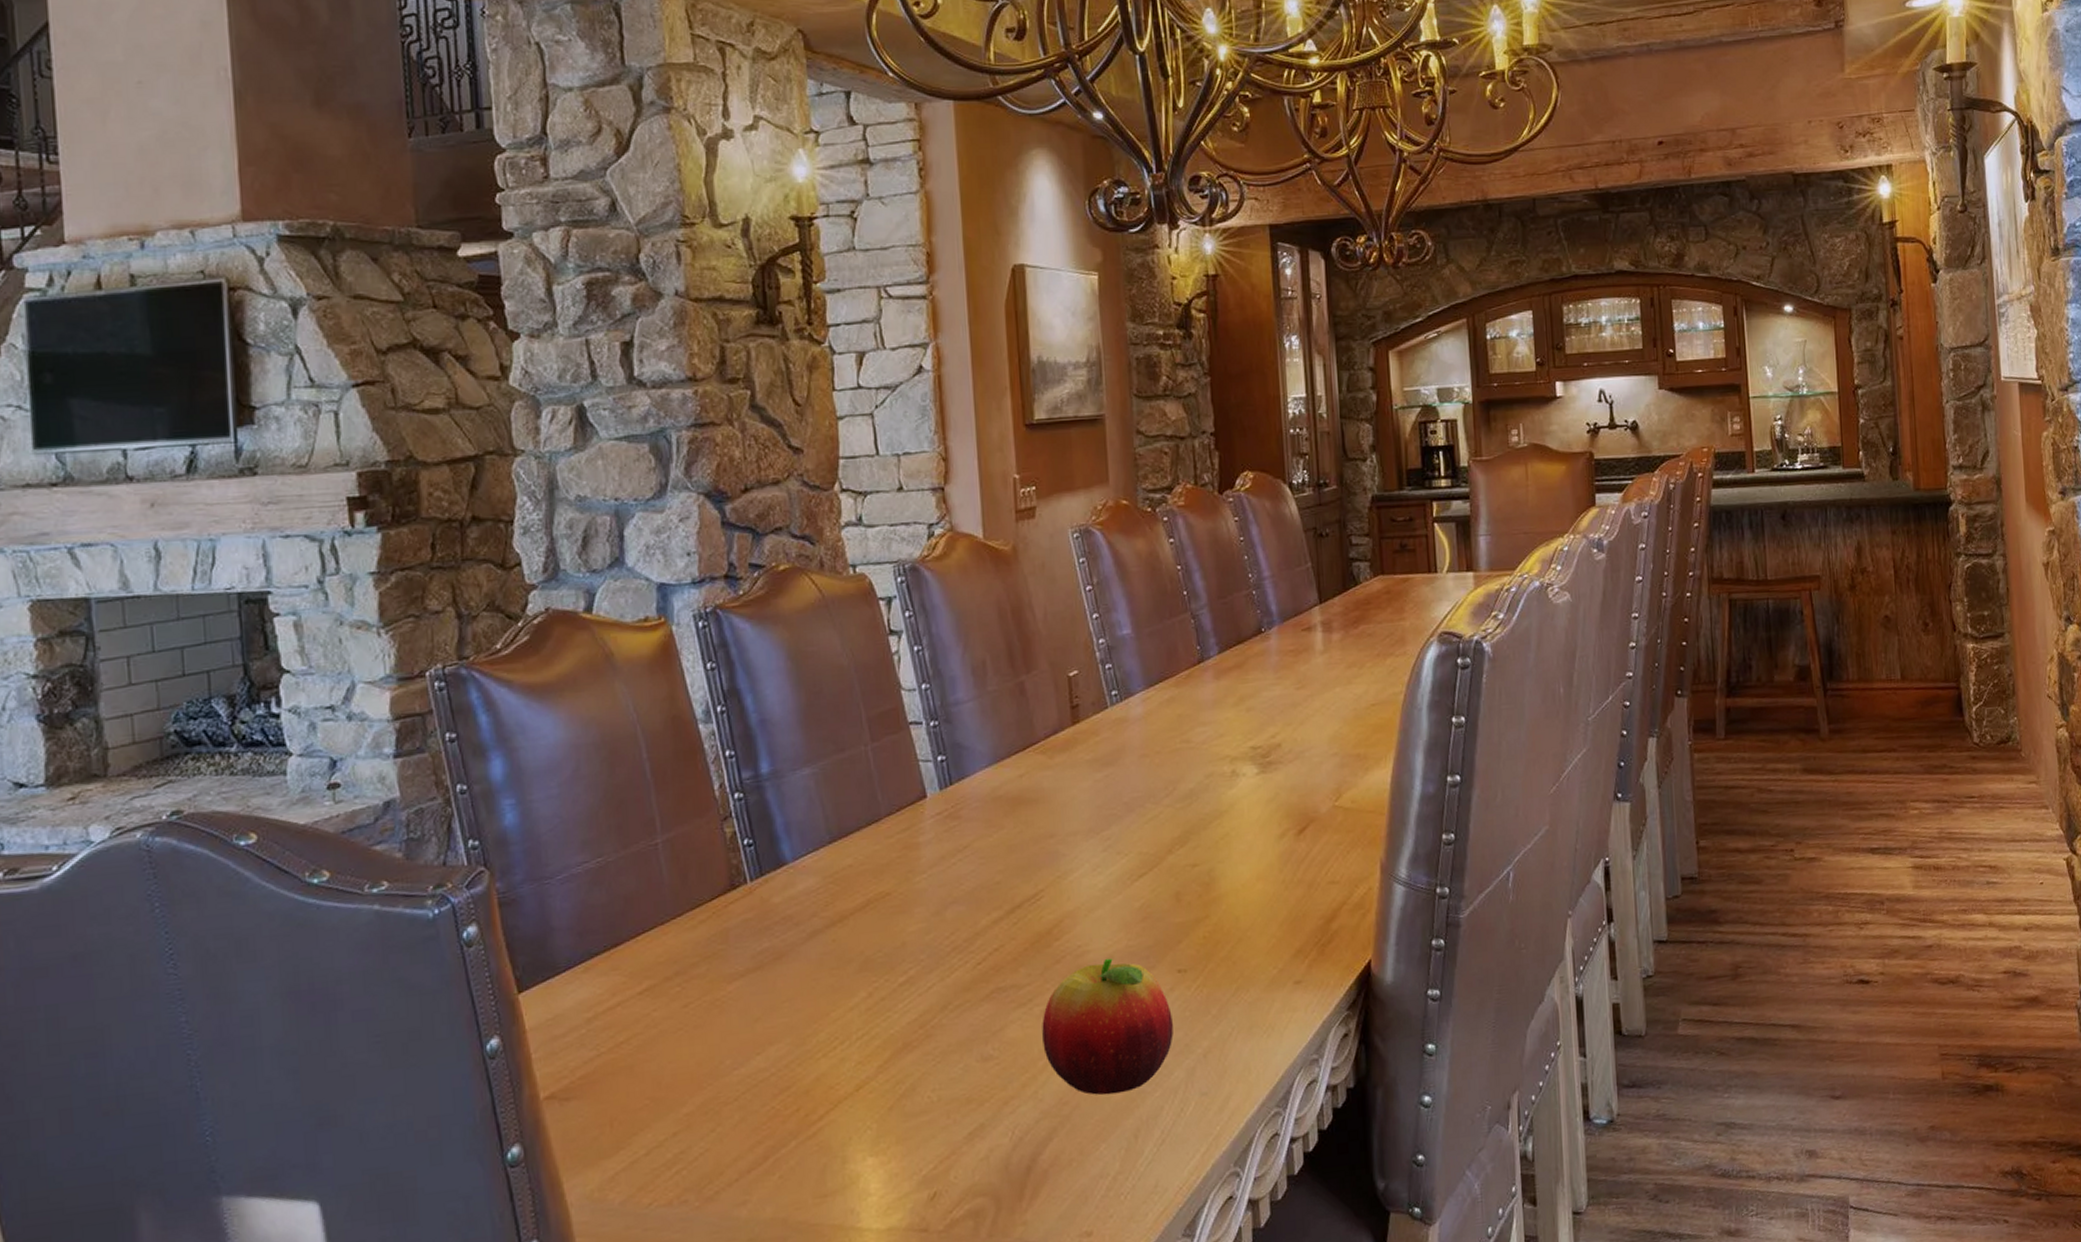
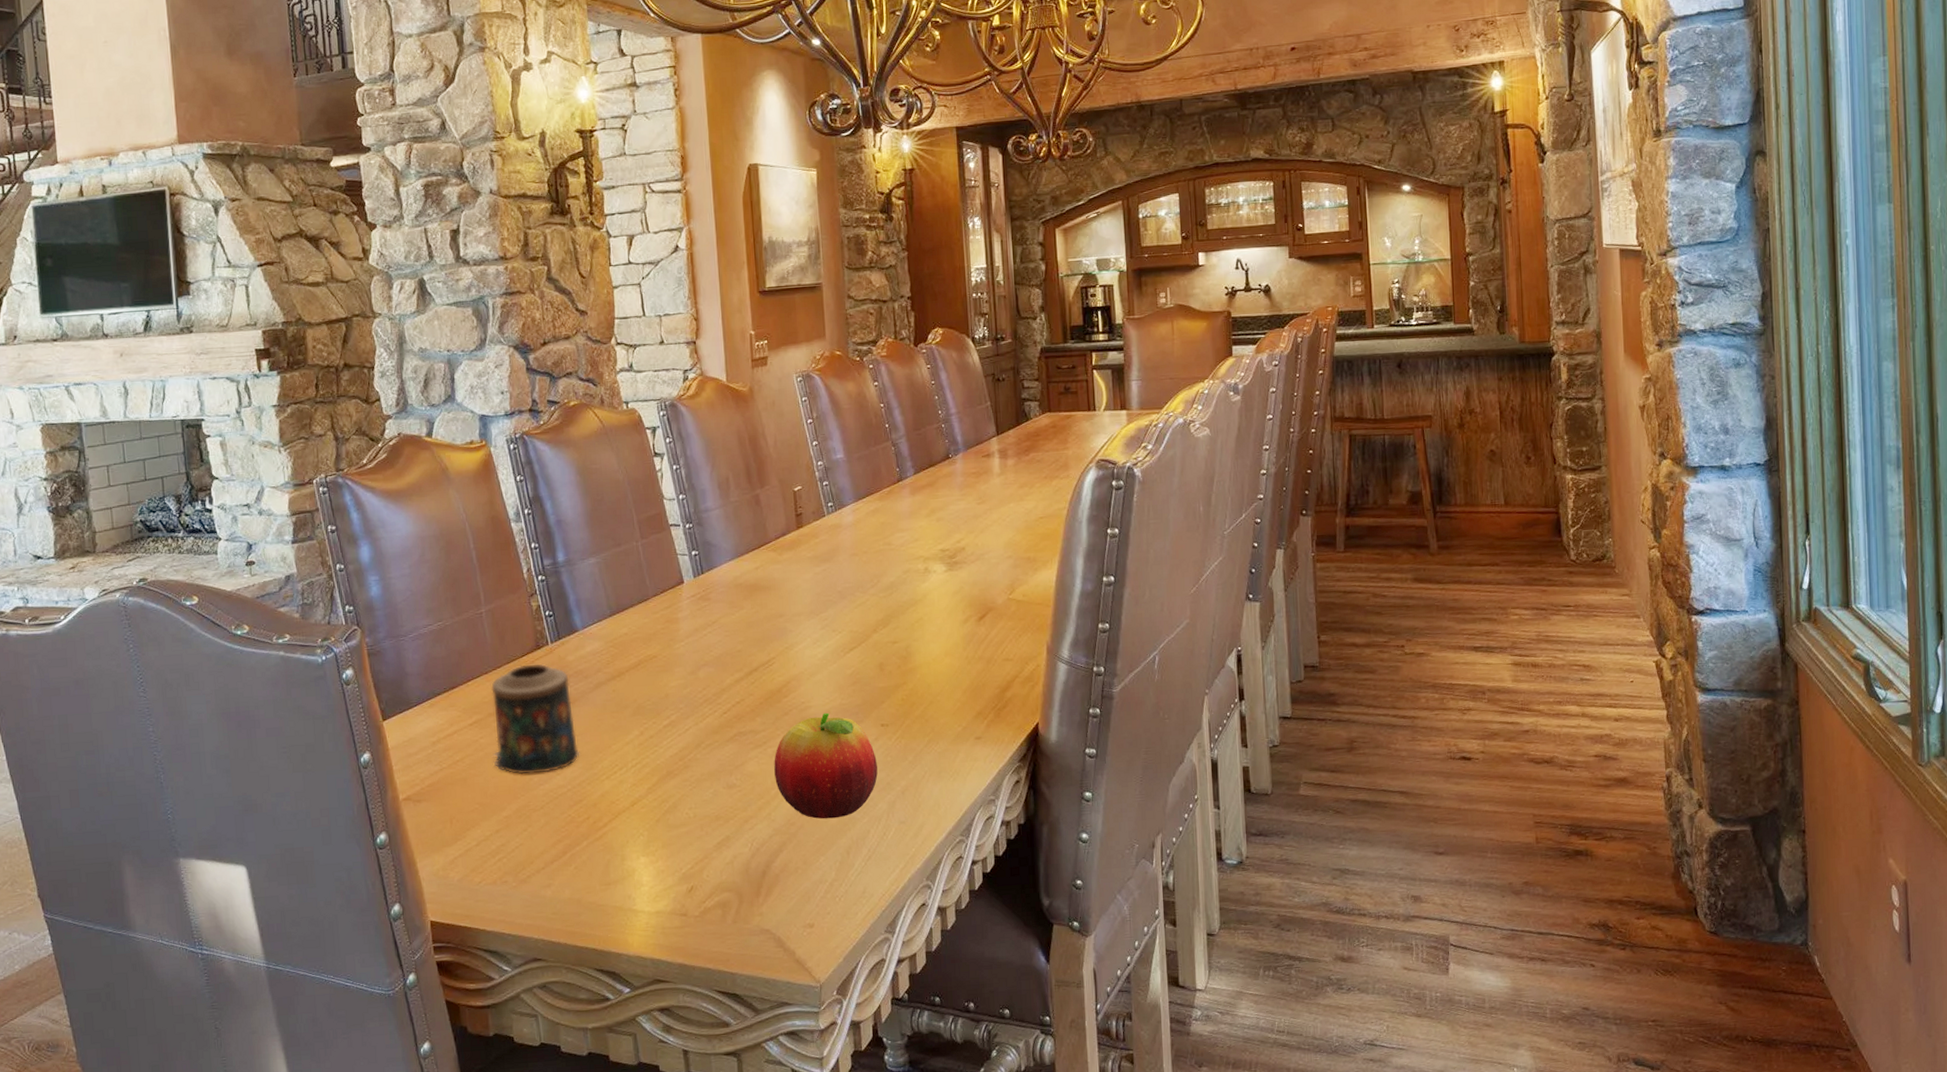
candle: none [669,908,788,1057] -> present [491,663,580,775]

